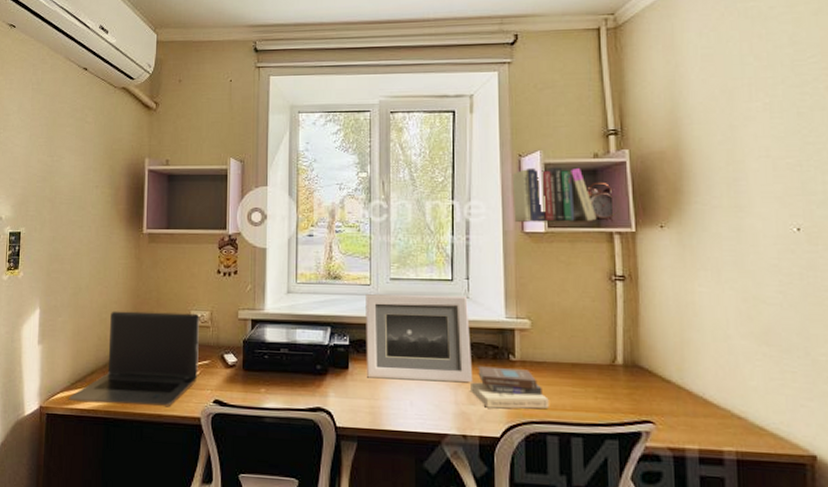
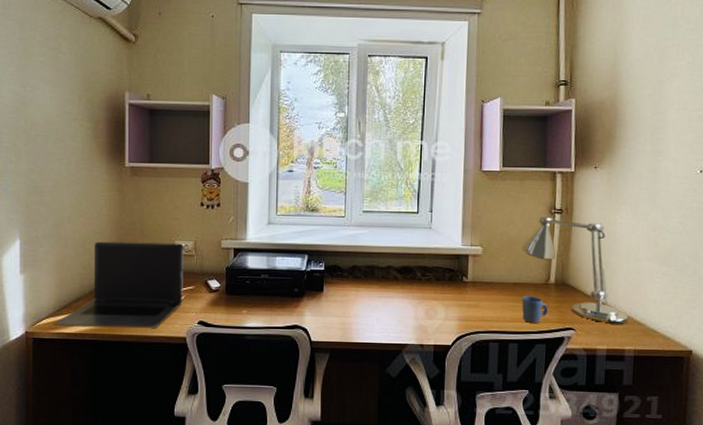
picture frame: present [366,294,473,383] -> none [339,225,432,301]
books: present [469,366,549,409] -> none [428,287,493,322]
books: present [512,167,597,223] -> none [474,112,544,163]
desk lamp: none [578,284,724,419] -> present [521,216,629,325]
mug: none [583,378,619,413] -> present [521,295,549,323]
alarm clock: present [587,182,619,222] -> none [537,127,562,163]

